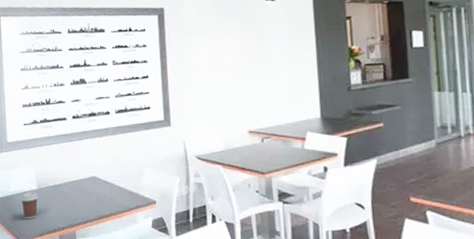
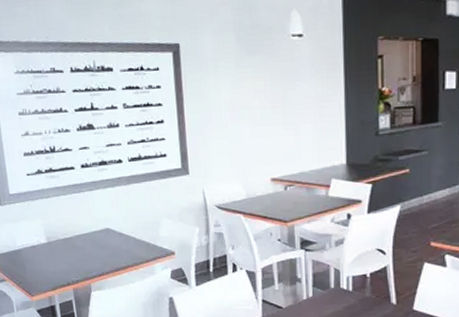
coffee cup: present [21,191,38,220] -> none [29,245,49,274]

